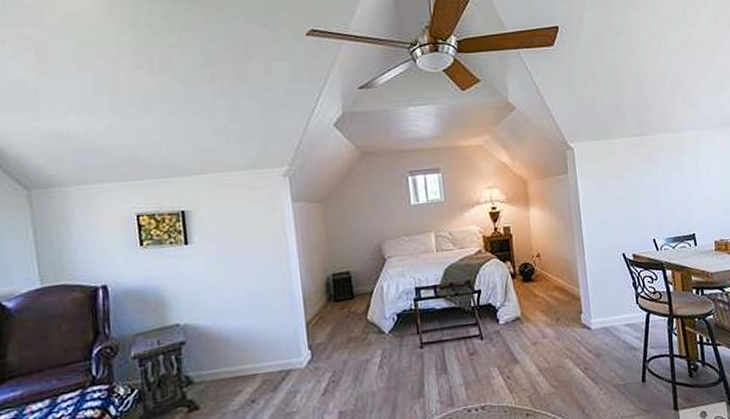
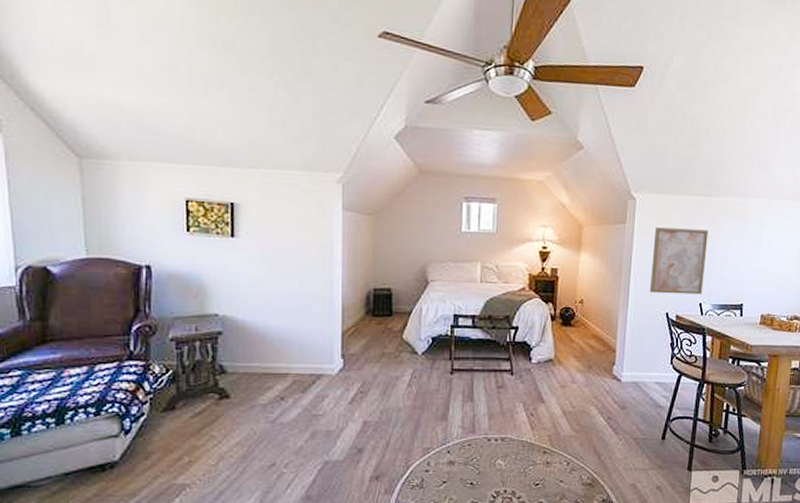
wall art: none [597,167,654,237] -> present [650,227,709,295]

